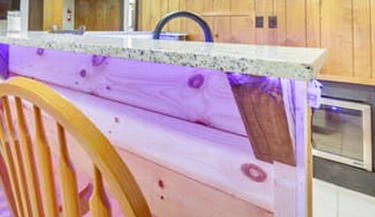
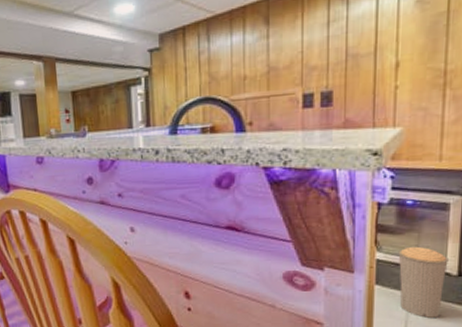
trash can: none [328,145,365,209] -> present [398,246,449,319]

